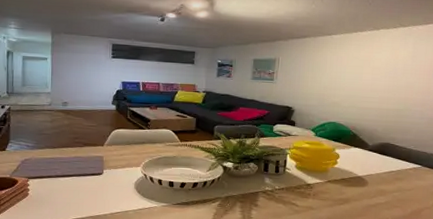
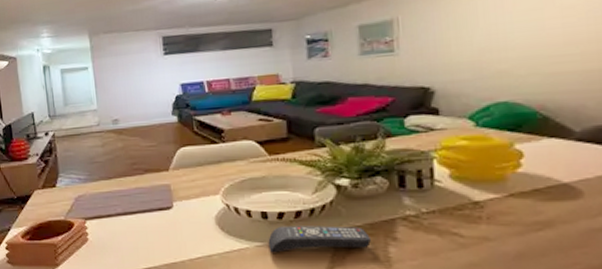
remote control: none [171,192,241,211] -> present [268,226,371,253]

